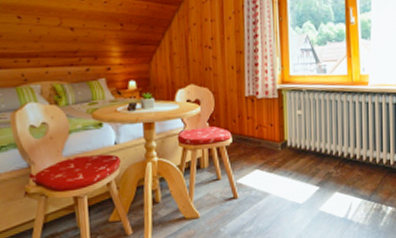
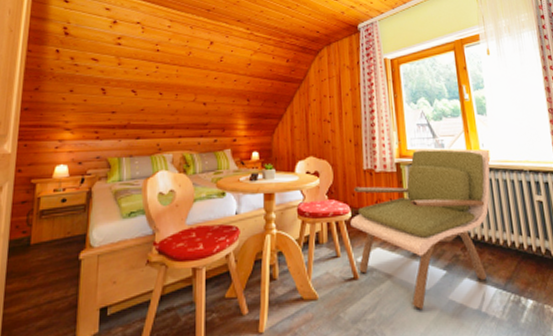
armchair: none [231,74,368,221] -> present [350,148,490,309]

